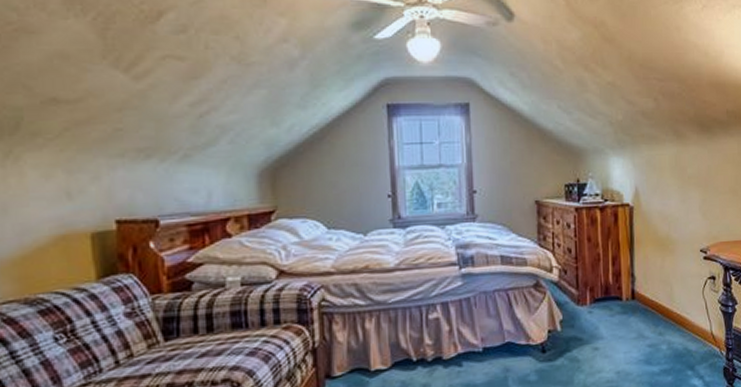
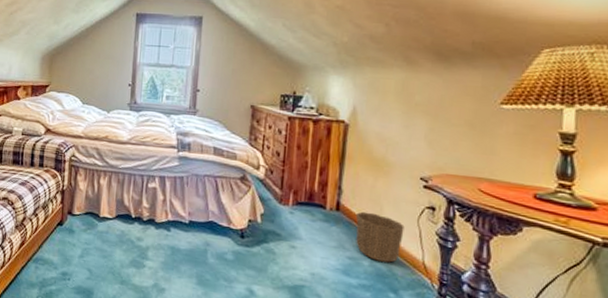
waste basket: none [651,294,693,343] -> present [356,211,405,263]

